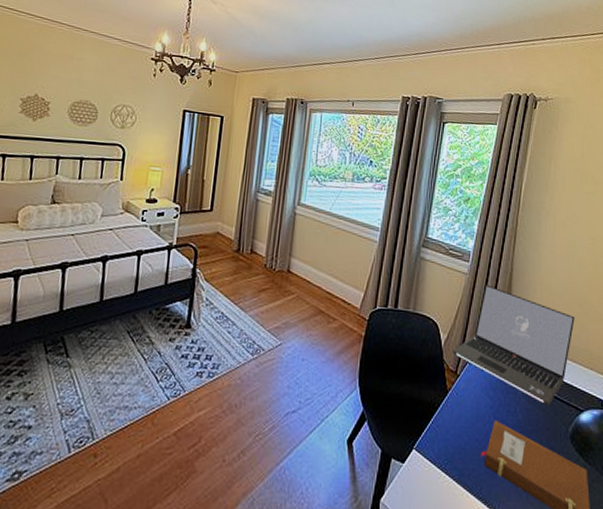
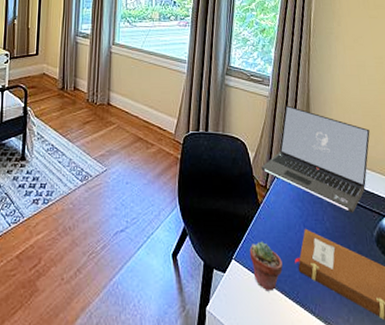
potted succulent: none [432,430,467,486] -> present [249,241,283,292]

